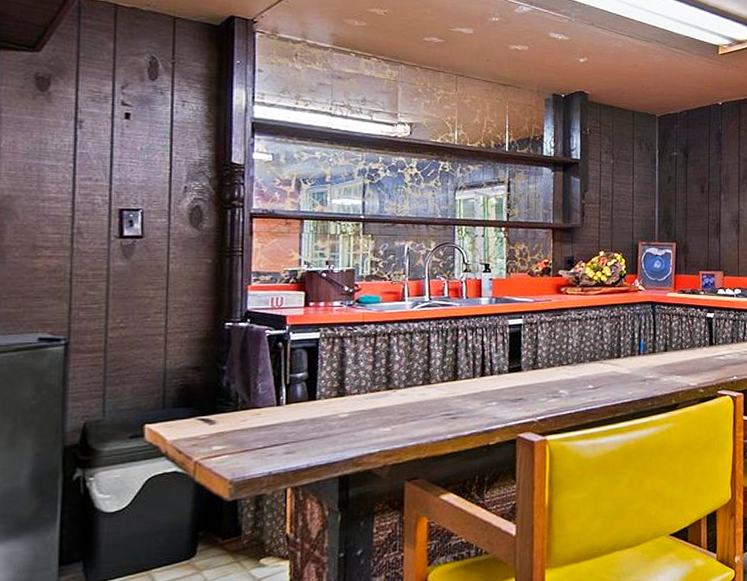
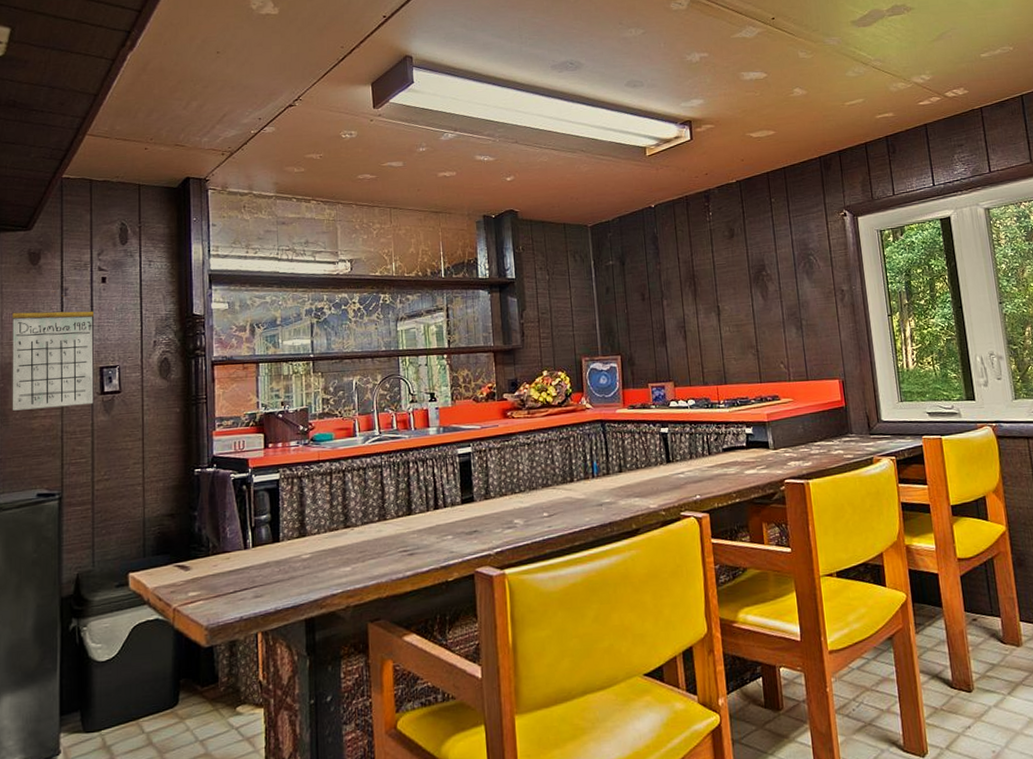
calendar: none [10,121,114,248] -> present [12,290,94,411]

